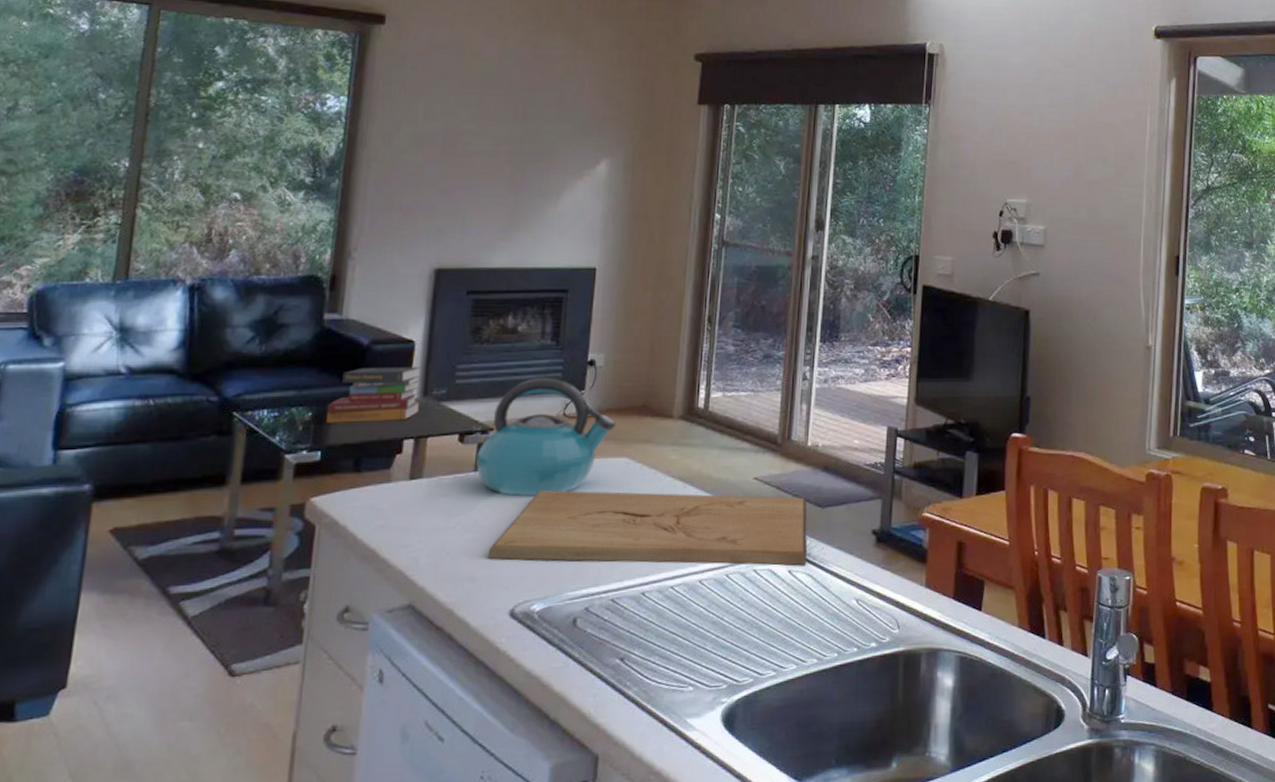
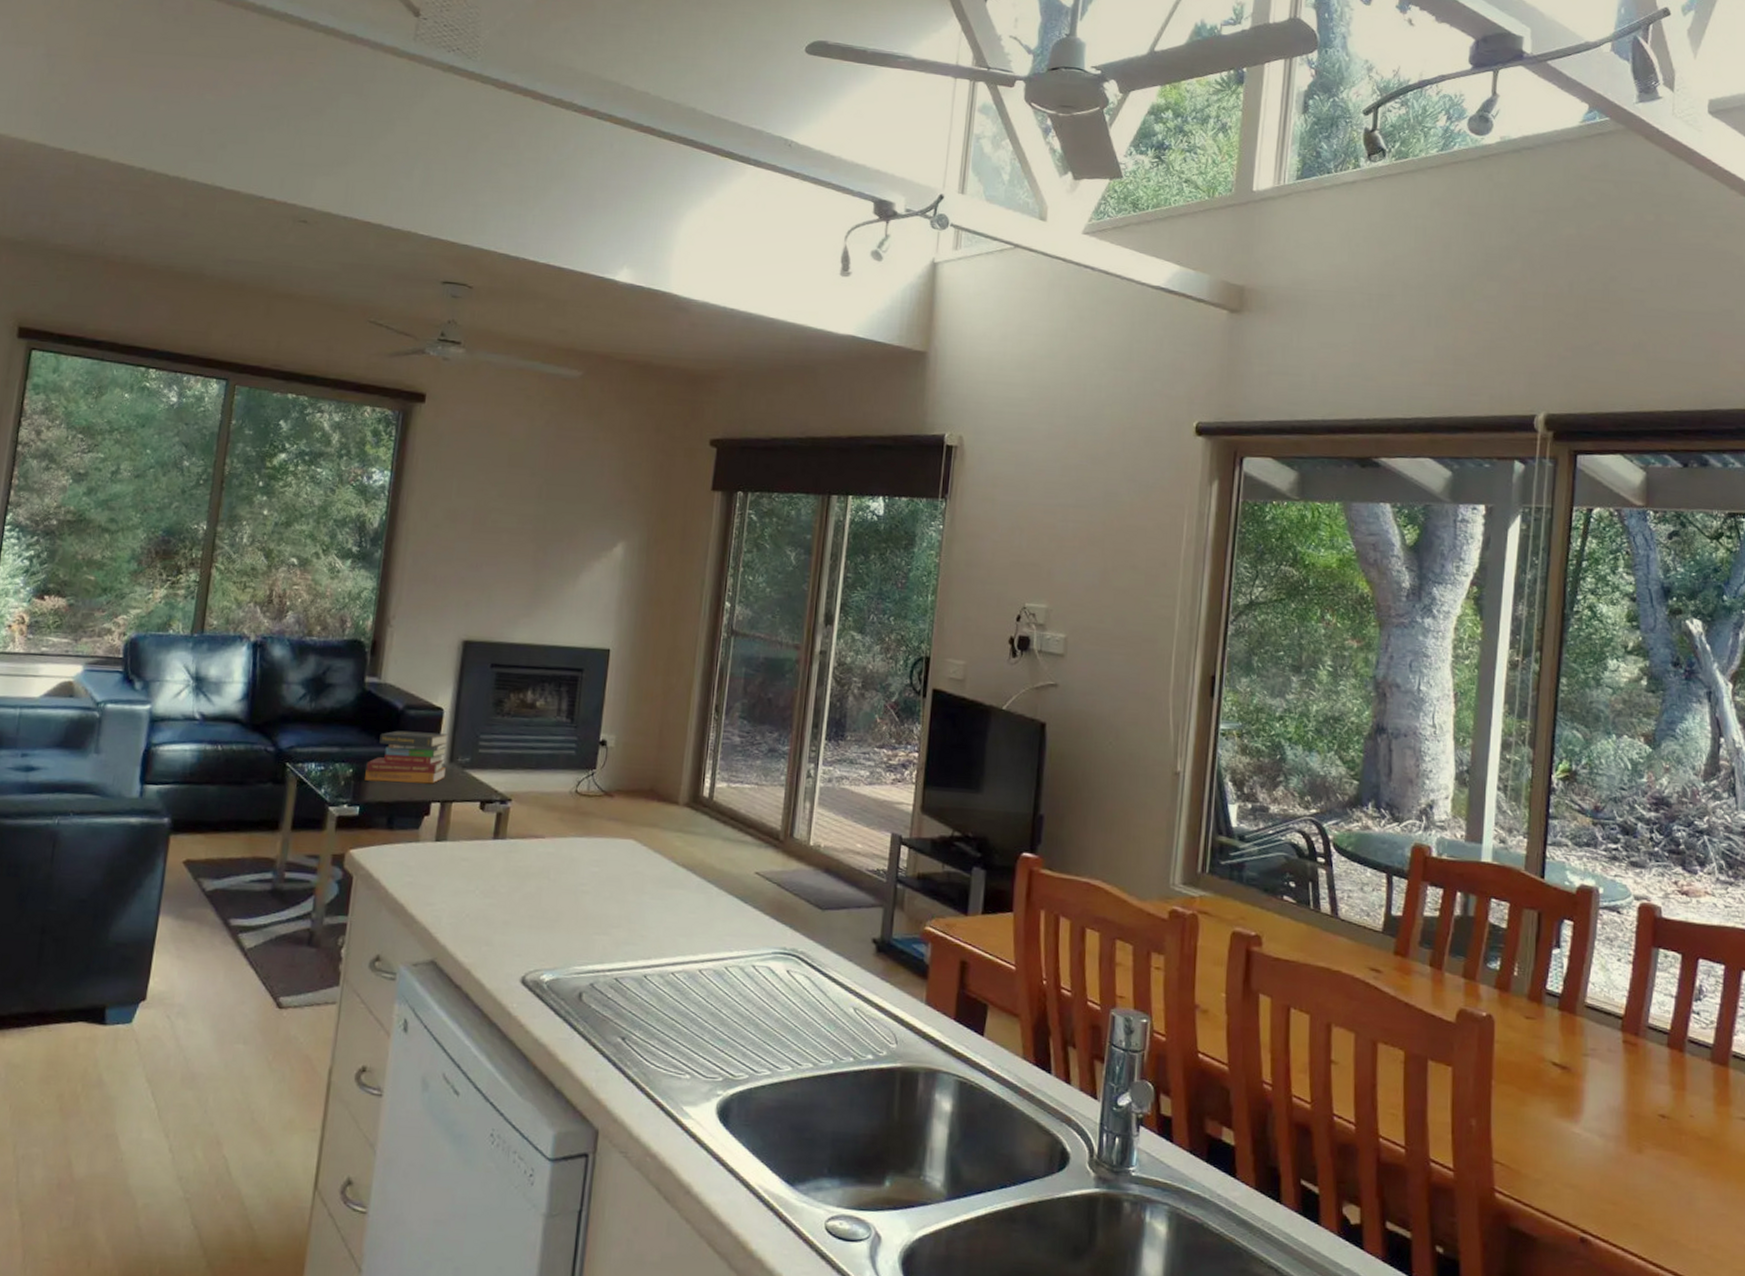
kettle: present [476,377,616,496] -> none [495,753,624,868]
cutting board: present [487,490,808,566] -> none [502,864,807,968]

